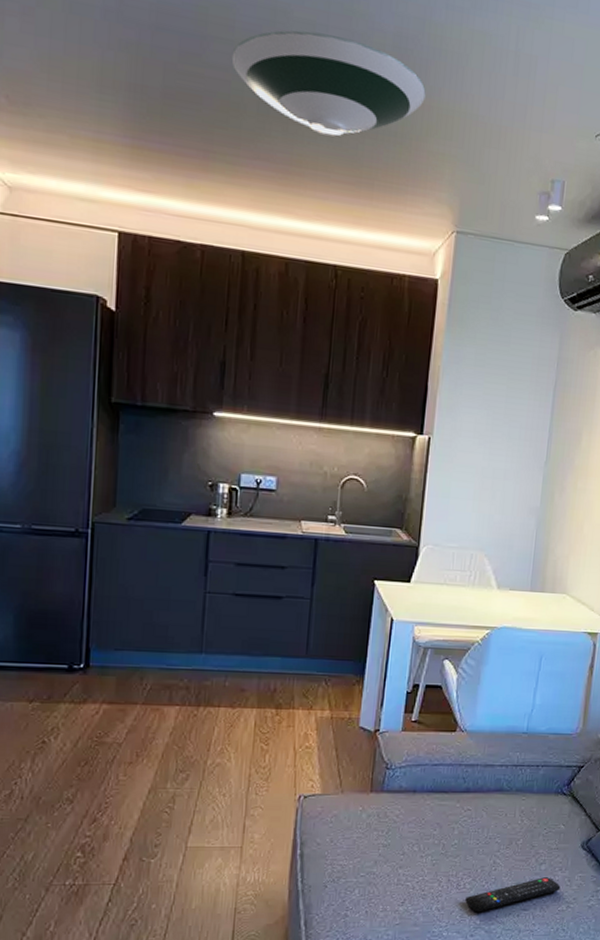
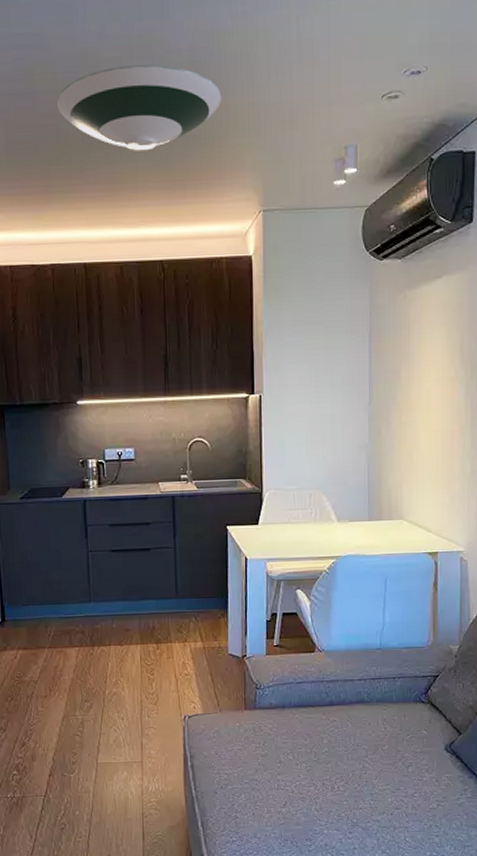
remote control: present [465,877,561,913] -> none [341,778,429,812]

